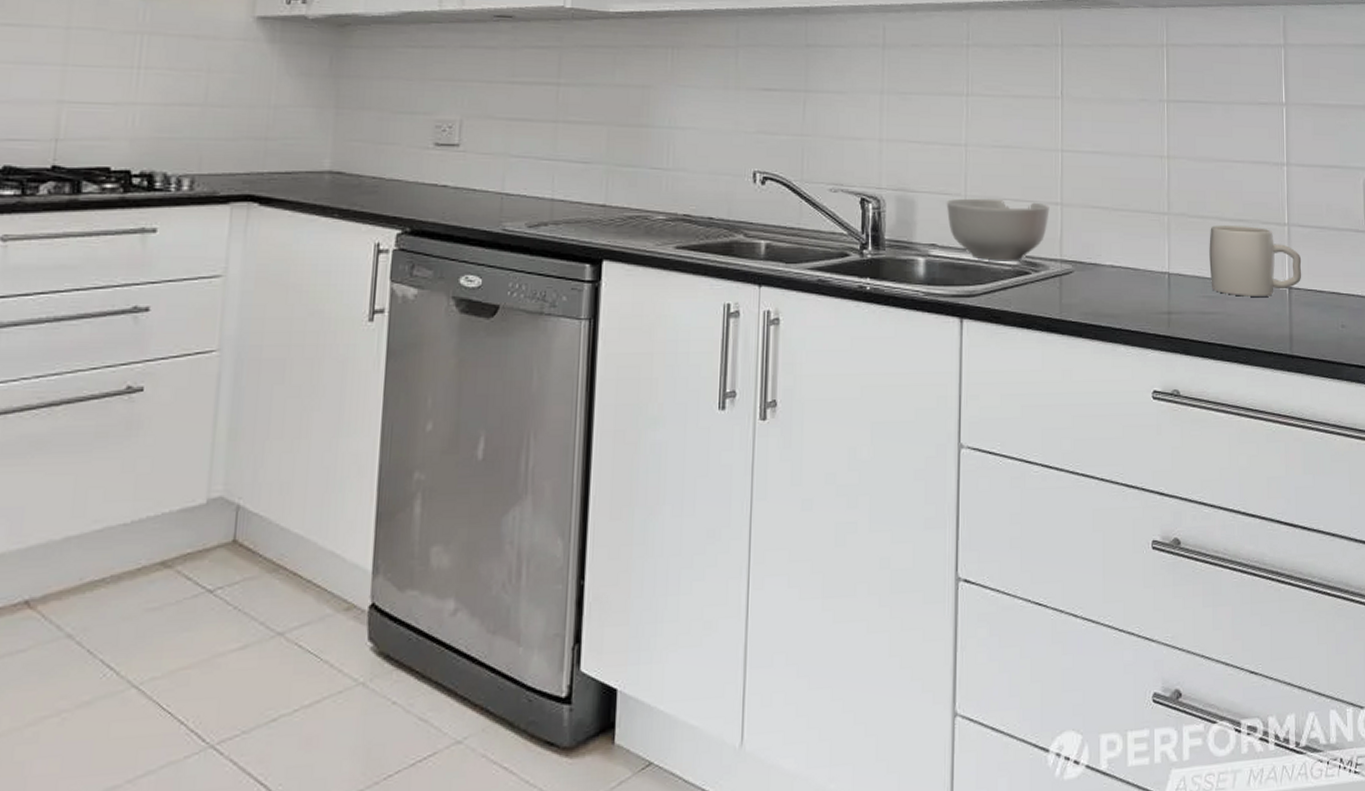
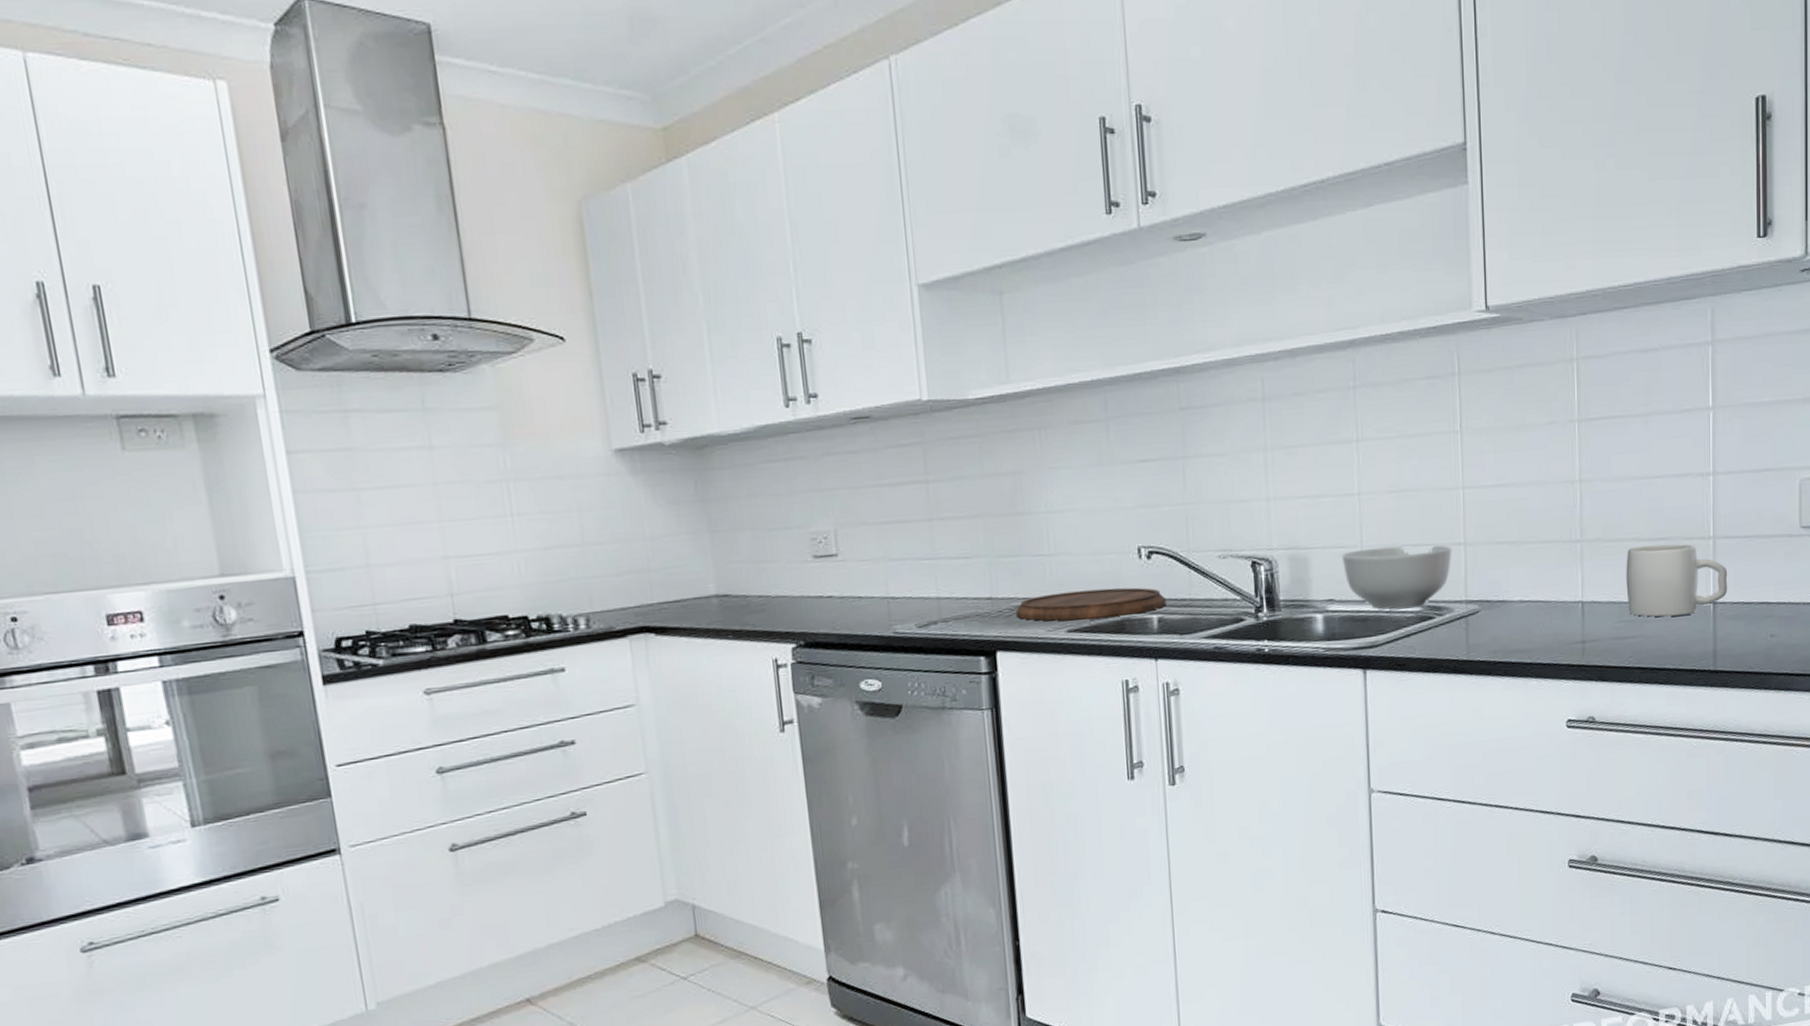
cutting board: none [628,208,775,238] -> present [1016,587,1166,621]

